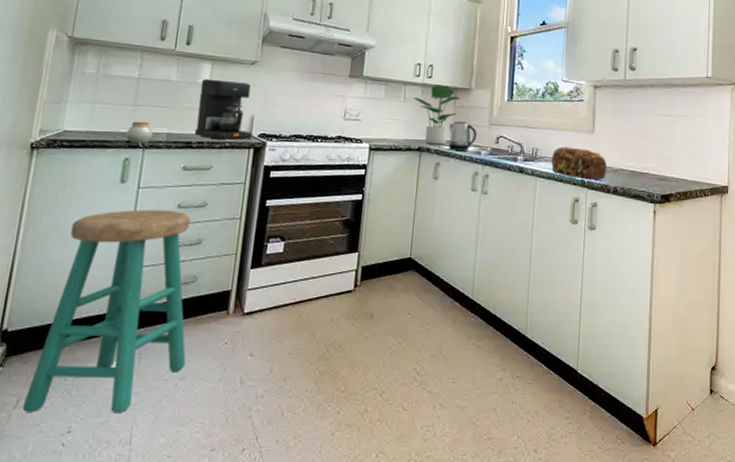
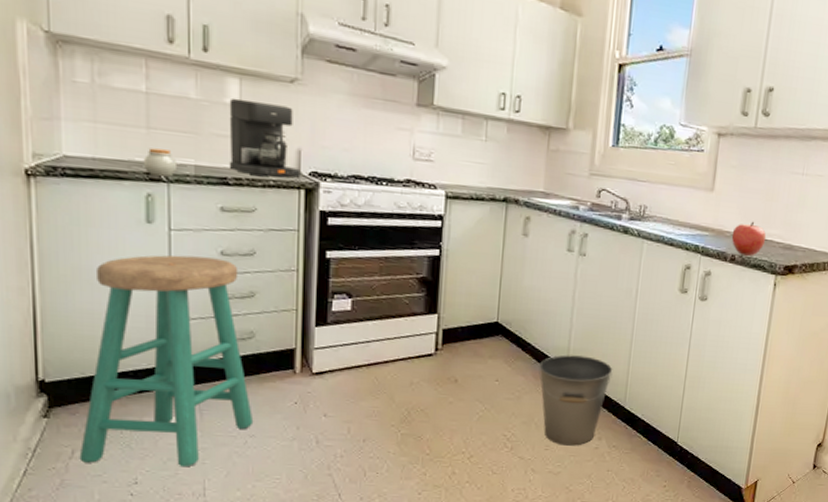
potted plant: present [414,84,460,145] -> none [498,121,554,197]
bucket: none [446,286,514,378] -> present [538,355,613,446]
kettle: present [448,121,477,152] -> none [540,168,575,206]
bread loaf: present [551,146,607,180] -> none [661,205,726,246]
fruit: none [612,157,643,189] -> present [731,221,767,257]

